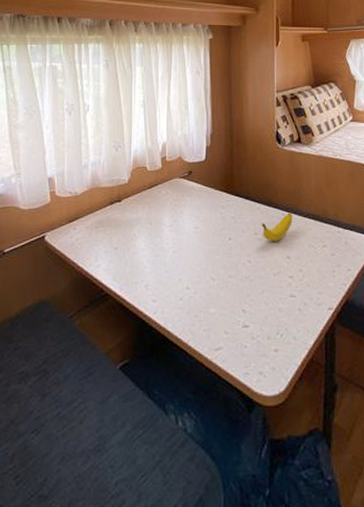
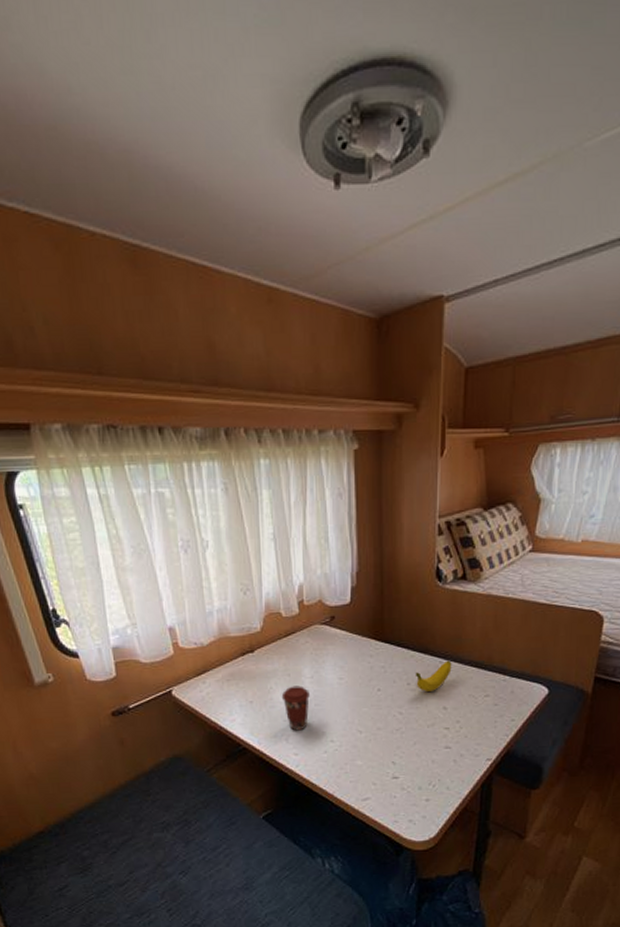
coffee cup: none [143,233,168,277] -> present [281,685,310,731]

